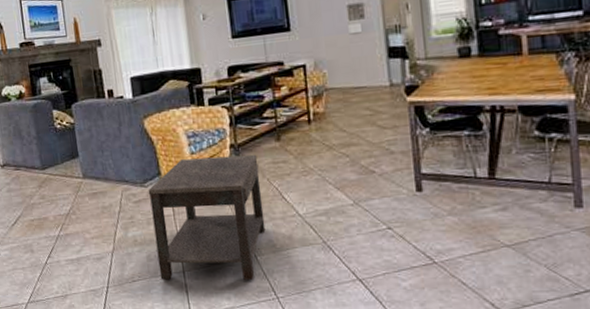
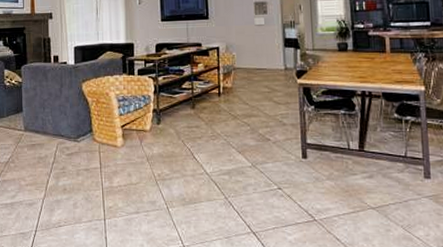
side table: present [148,154,266,281] -> none [80,119,178,230]

